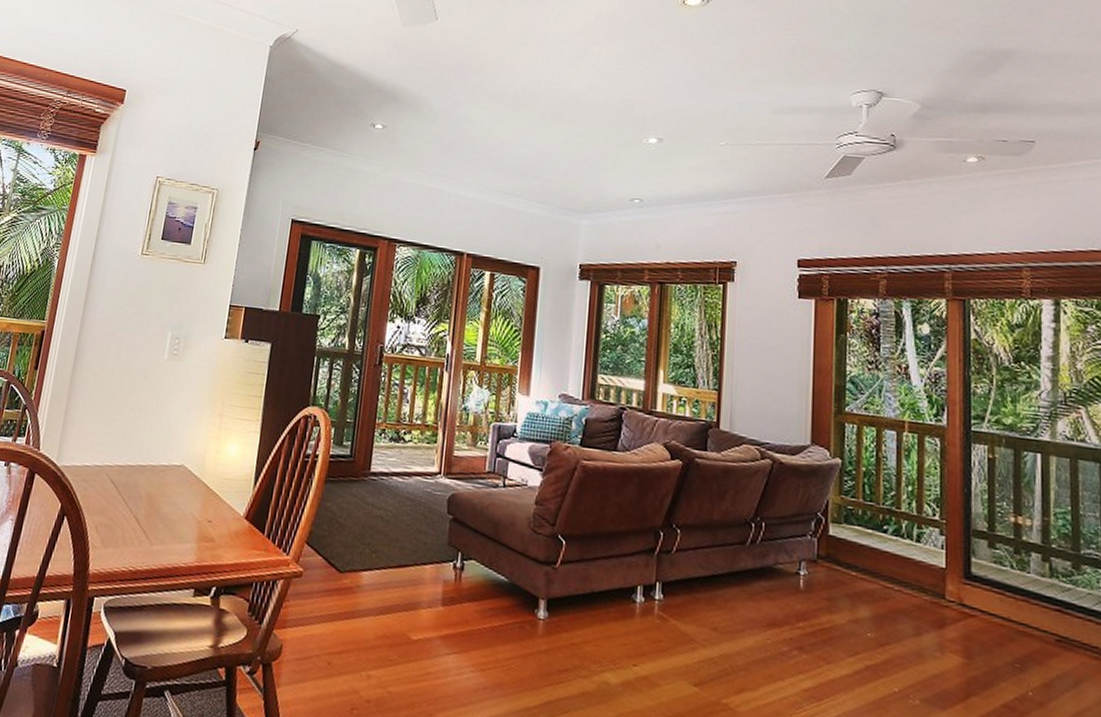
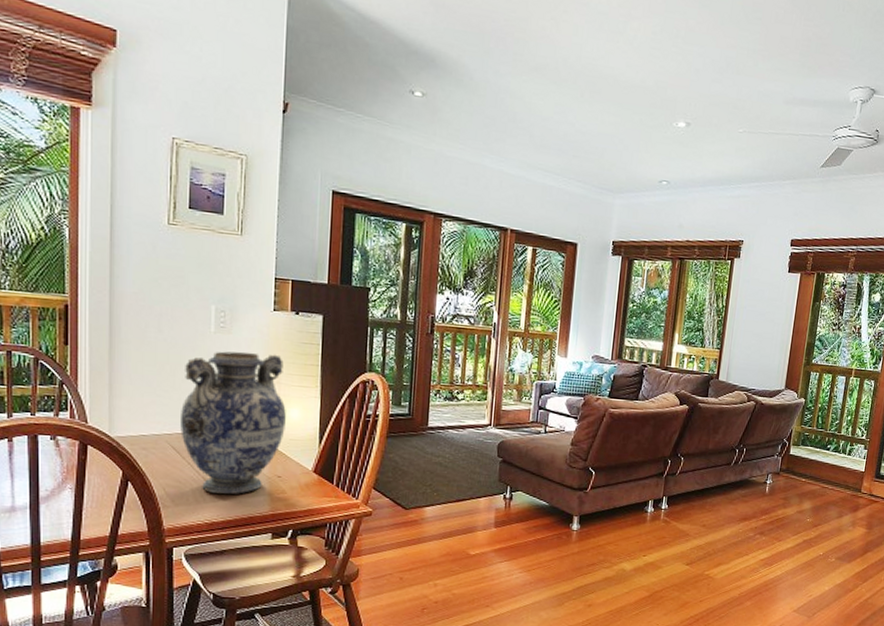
vase: none [121,379,228,539] -> present [180,351,286,495]

